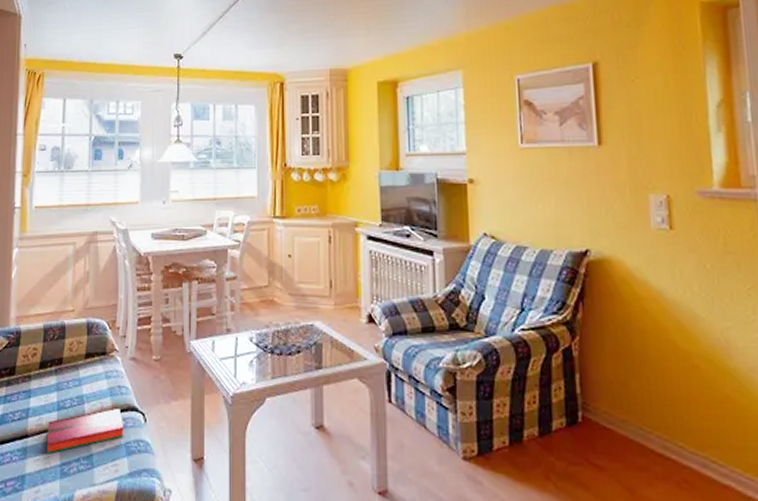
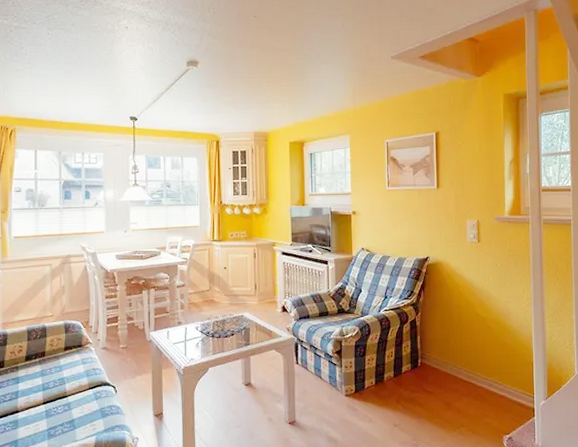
hardback book: present [47,407,124,454] -> none [35,384,99,423]

